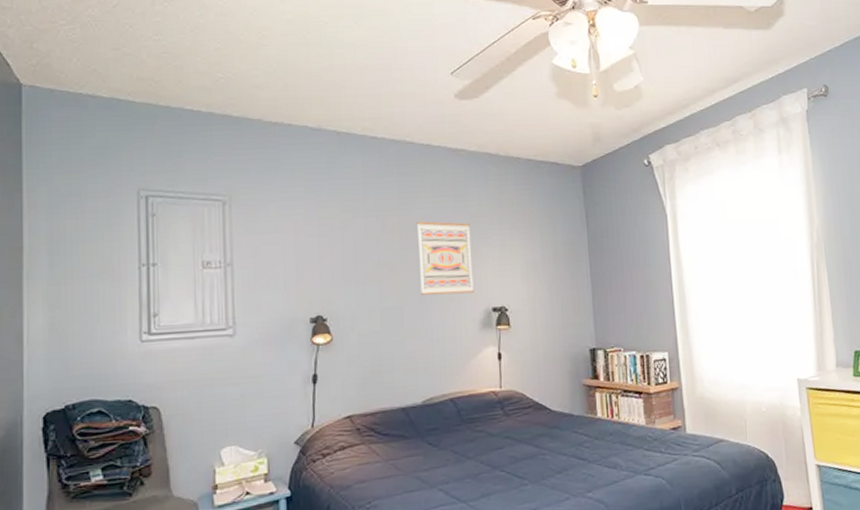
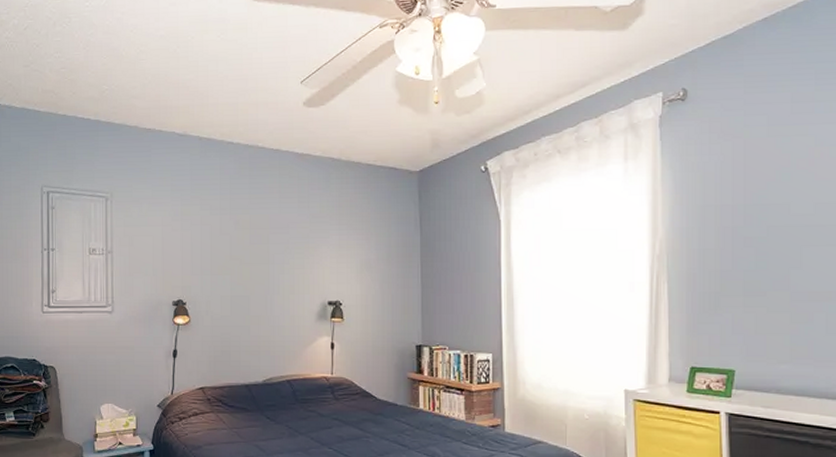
wall art: present [416,221,474,296] -> none [264,219,312,287]

